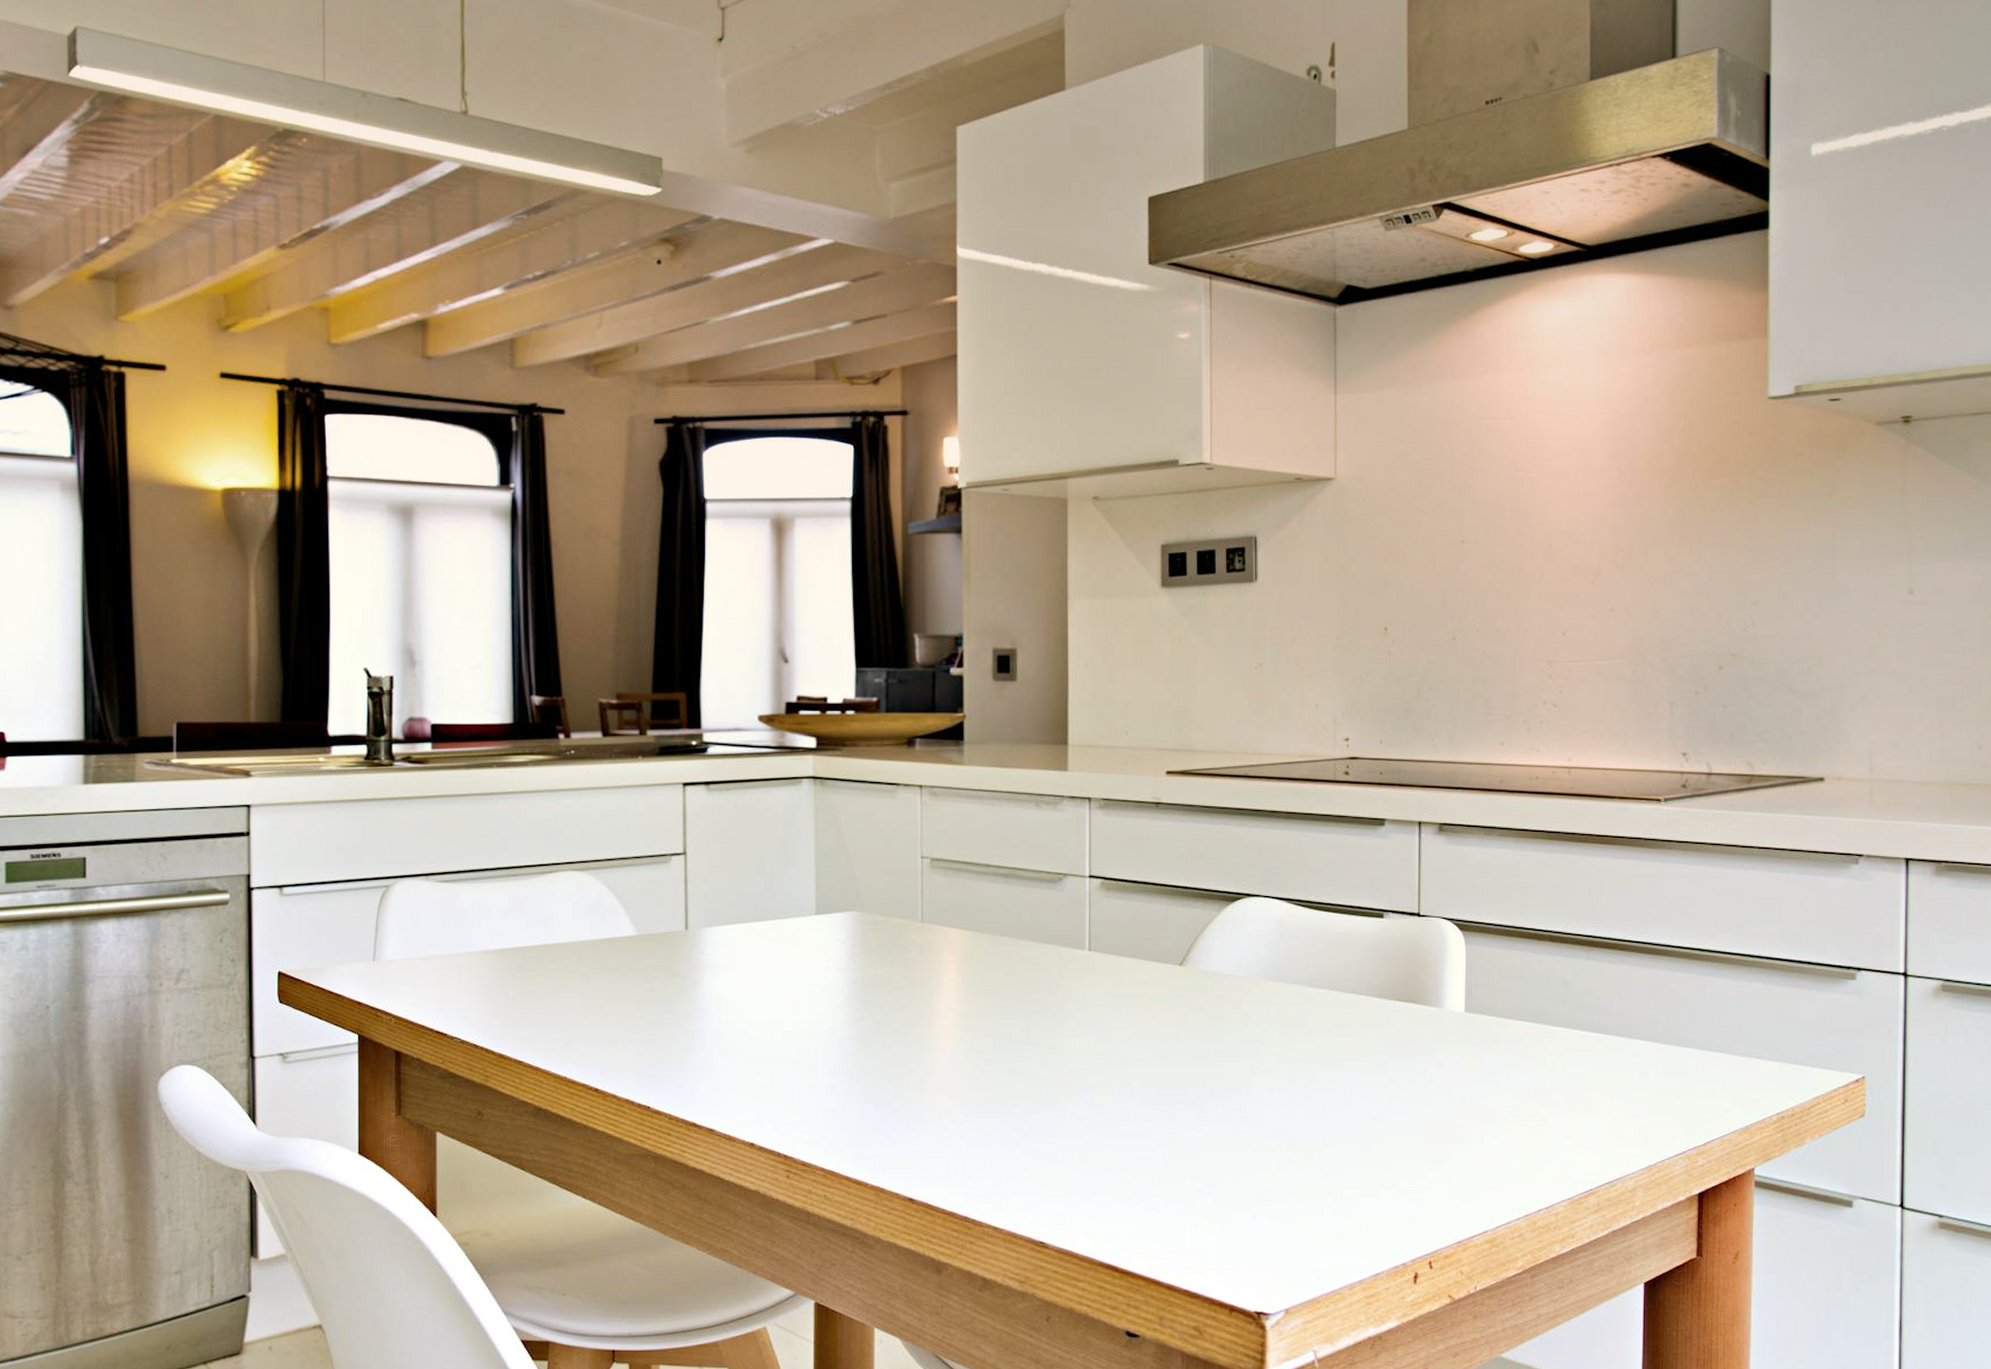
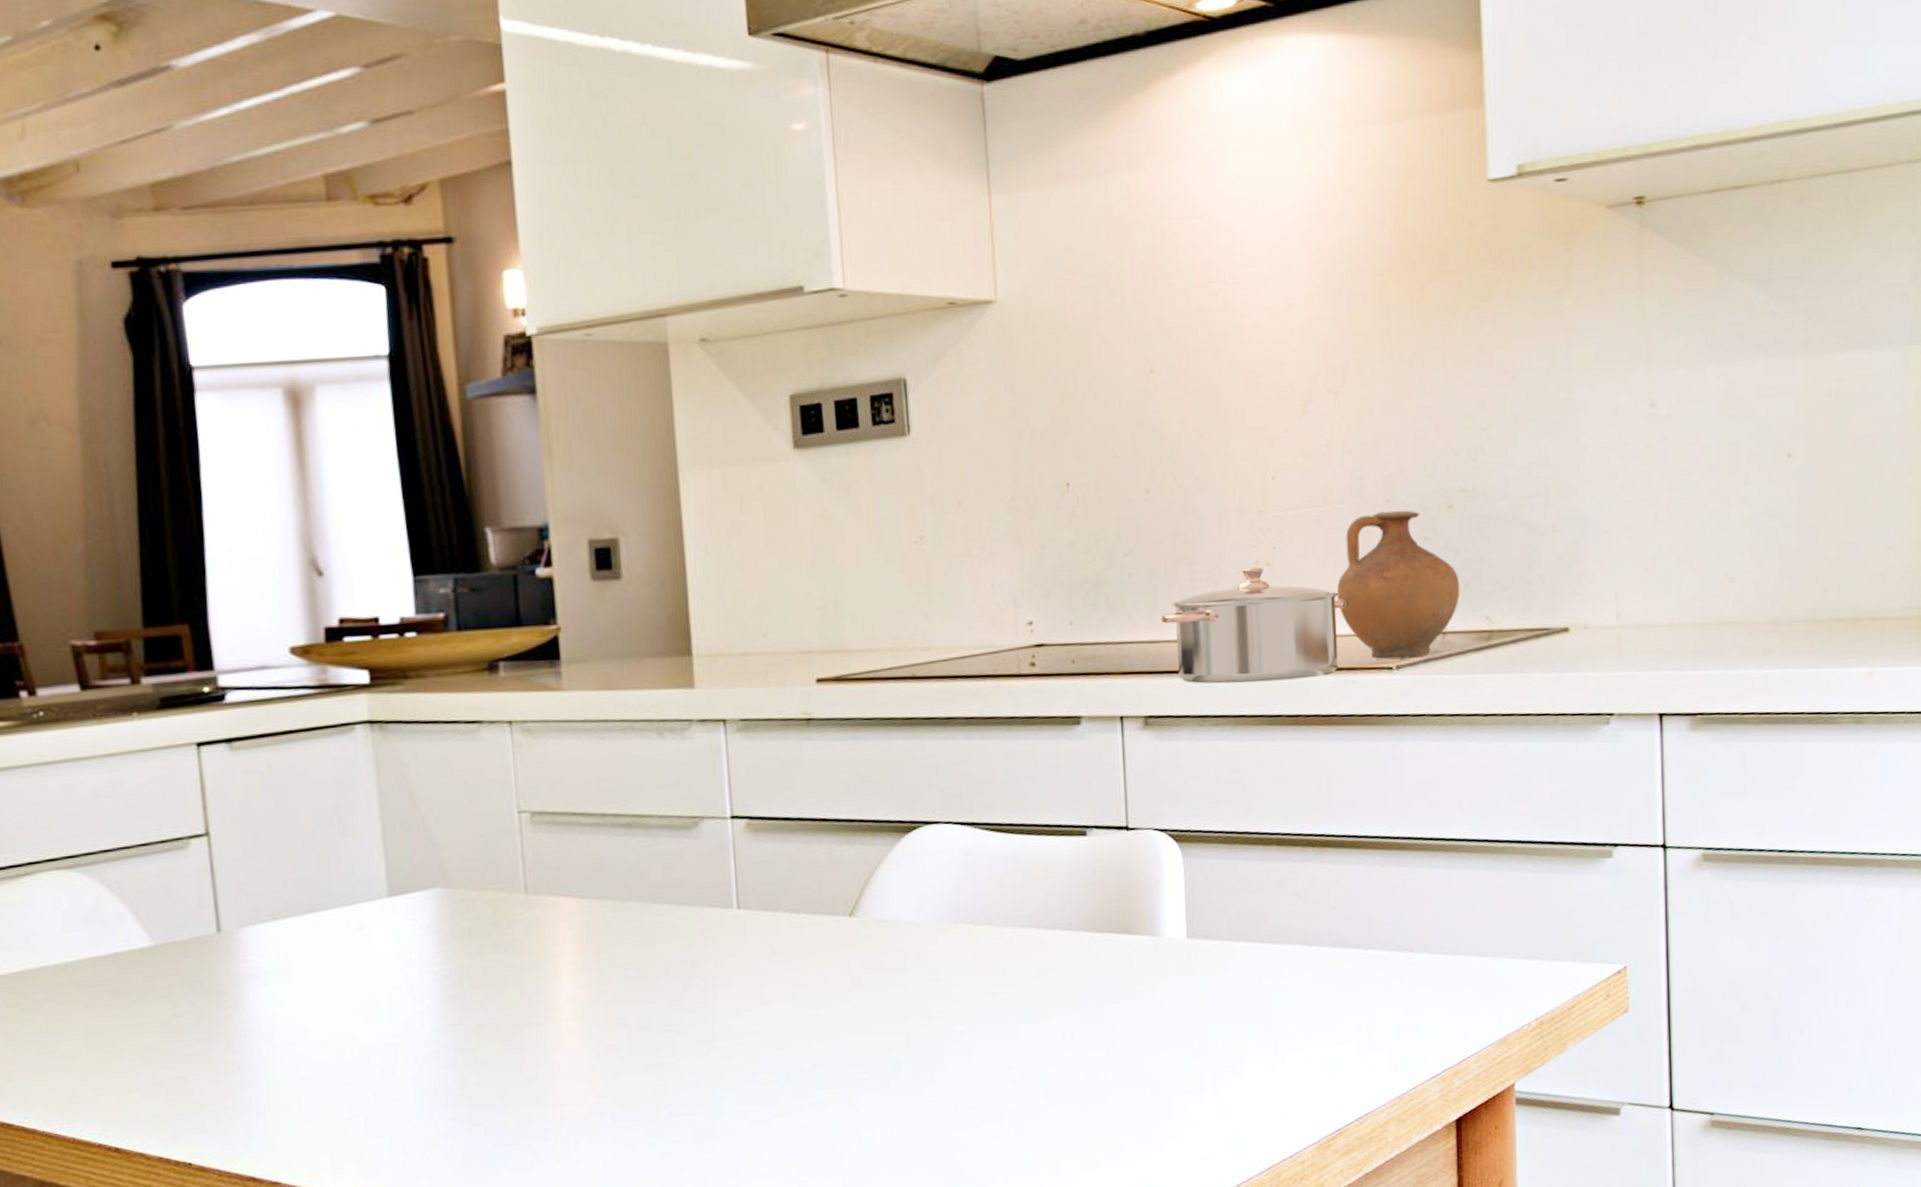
cooking pot: none [1458,707,1622,803] -> present [1160,567,1346,684]
ceramic jug: none [1614,668,1726,793] -> present [1336,510,1460,660]

